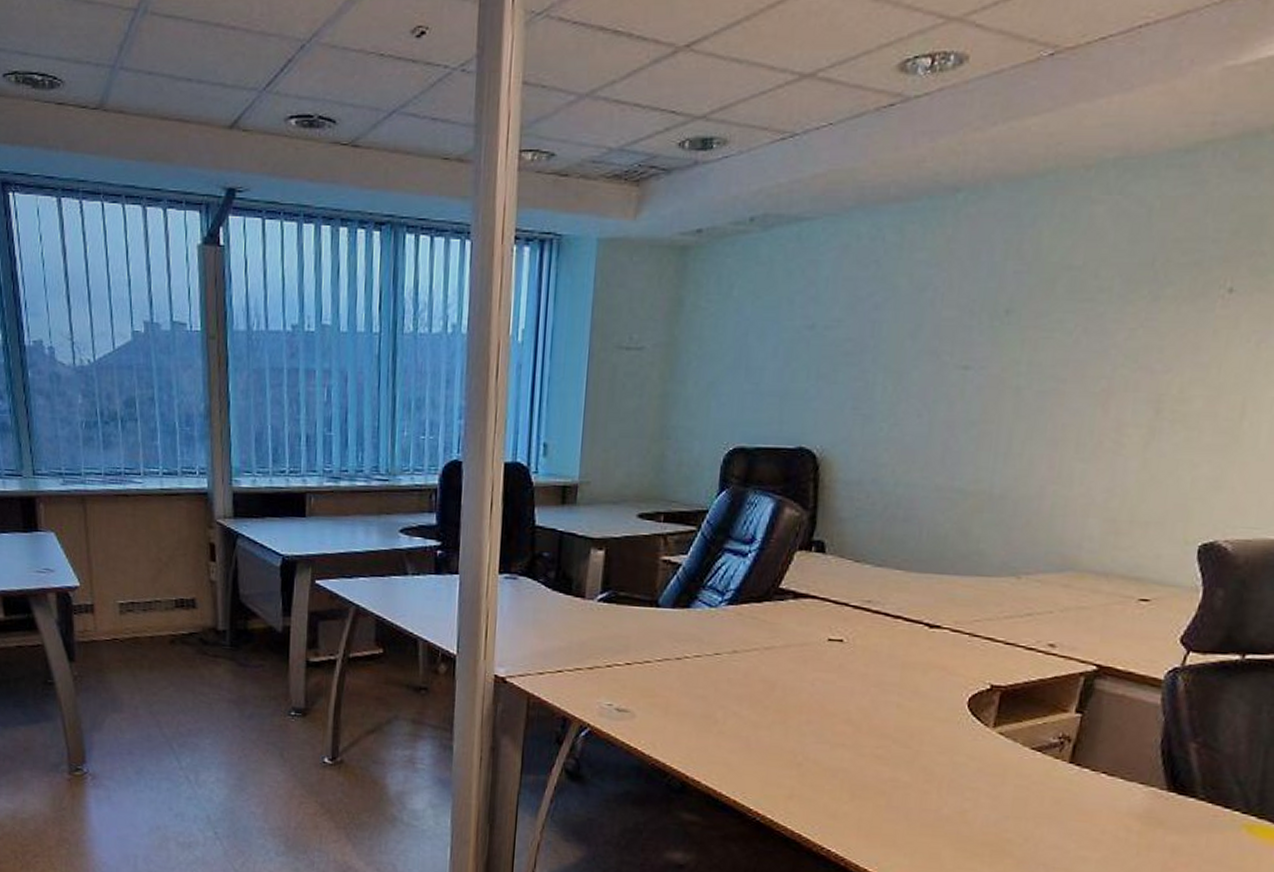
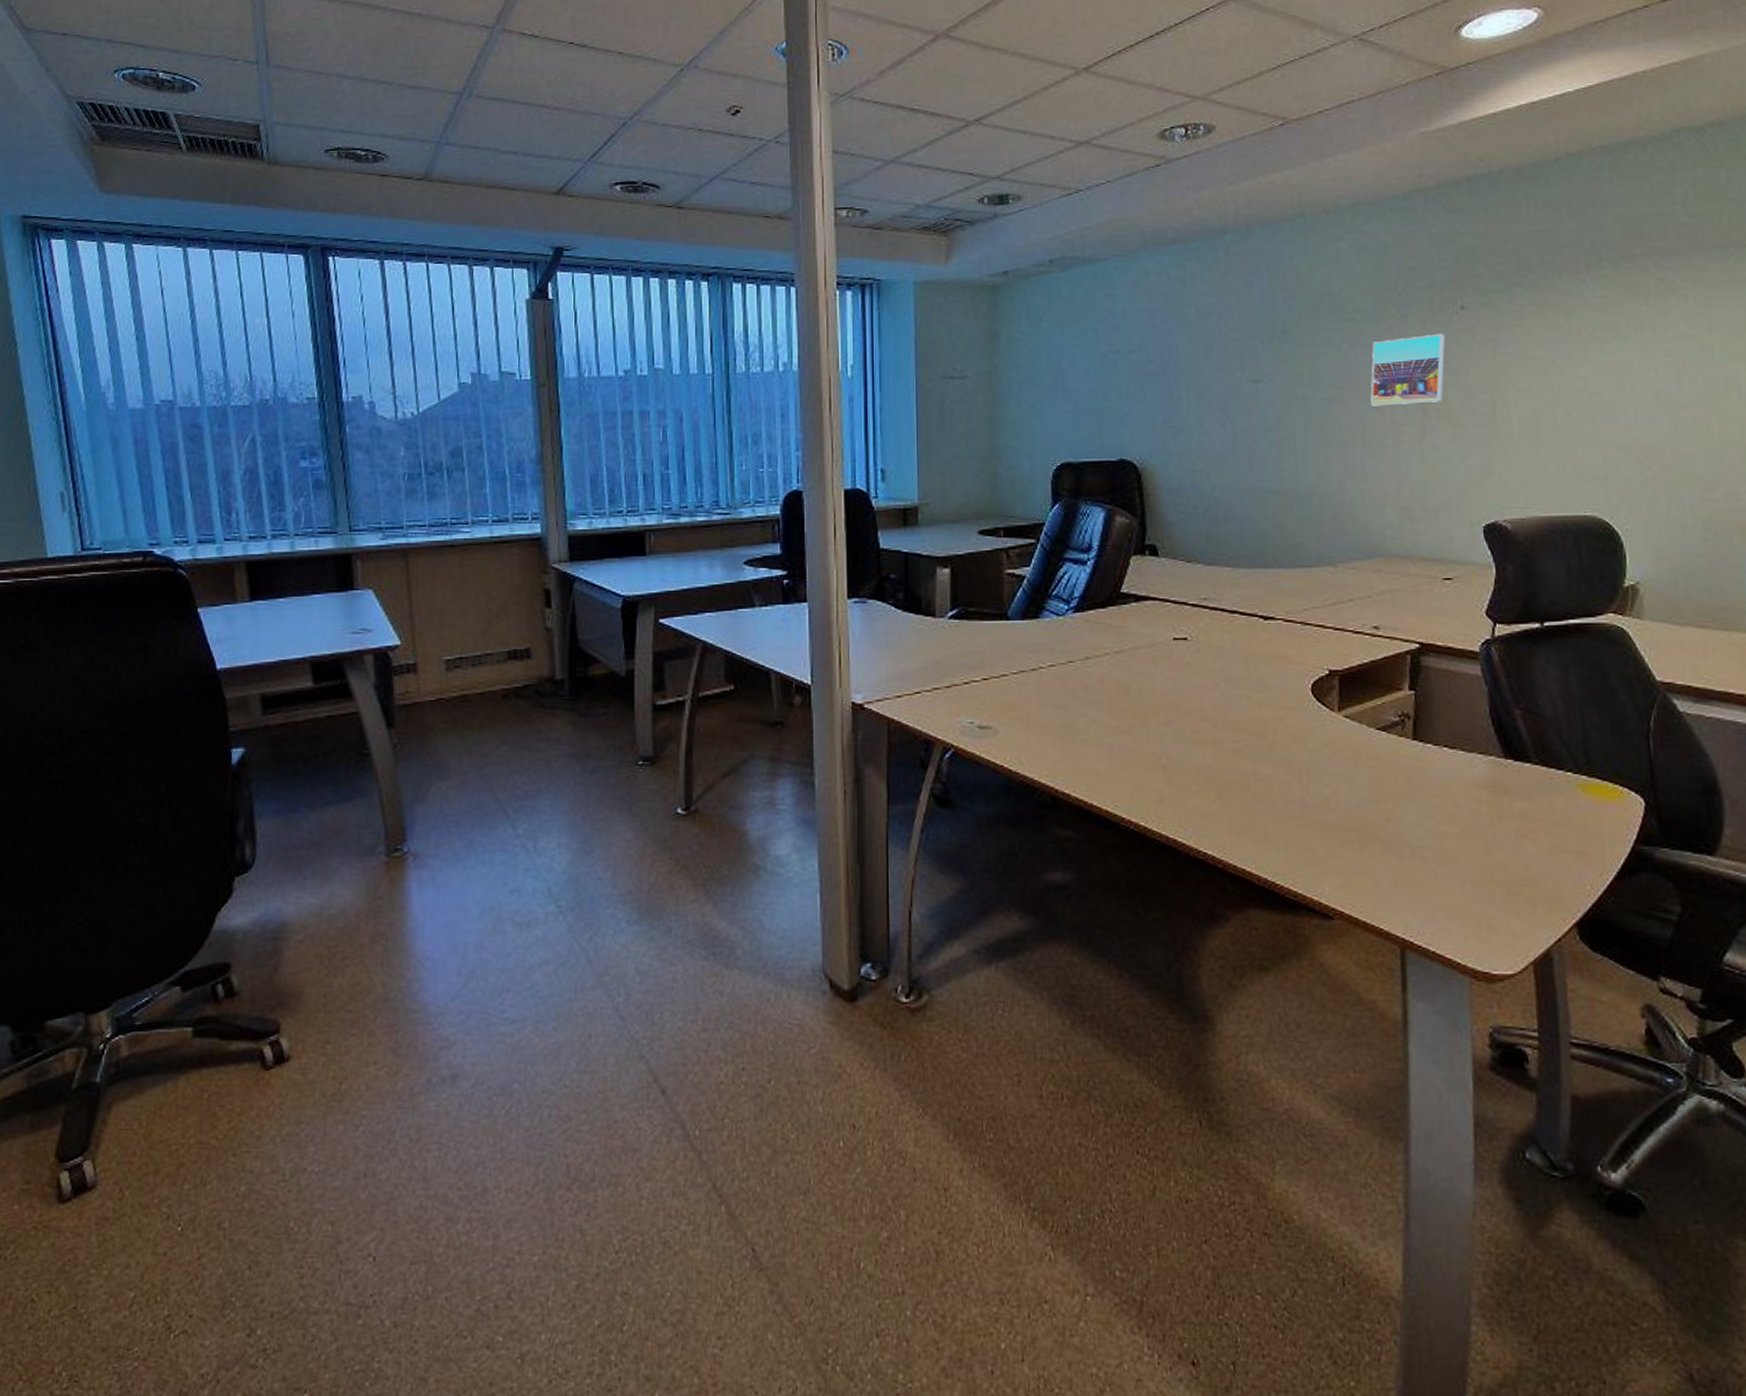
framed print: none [1095,321,1202,403] -> present [1370,333,1445,406]

